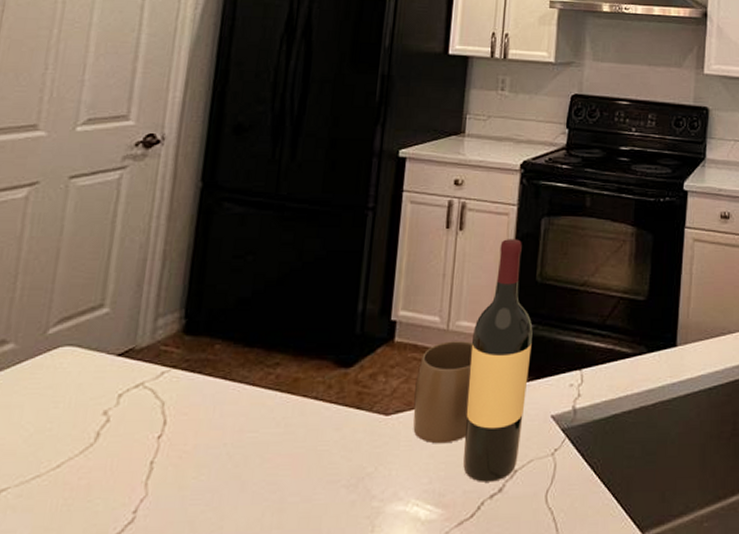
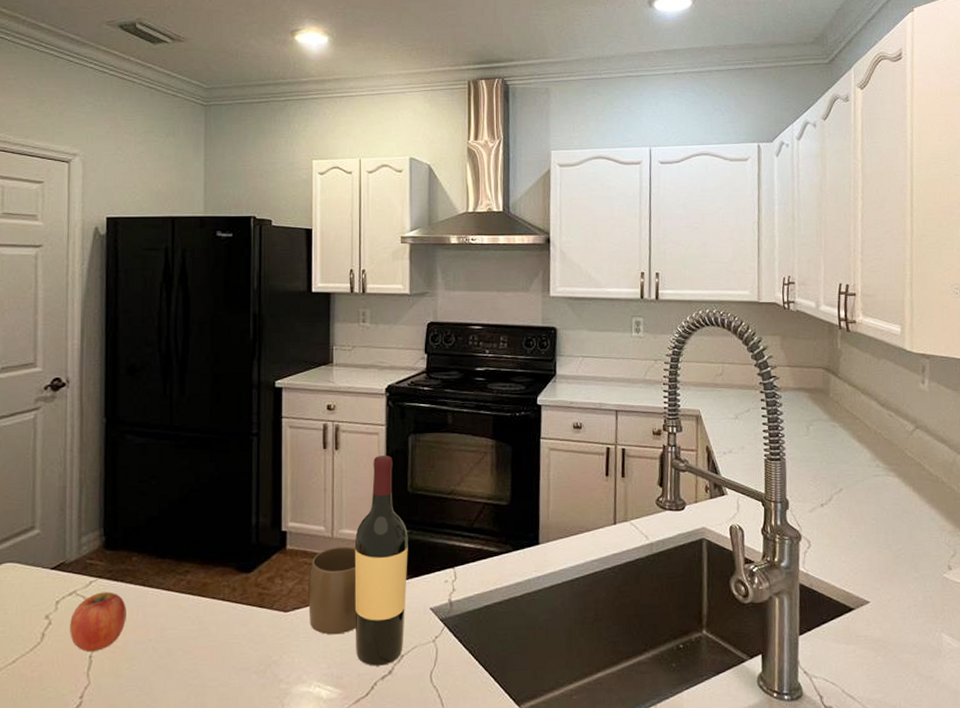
fruit: none [130,385,202,457] -> present [69,592,126,652]

